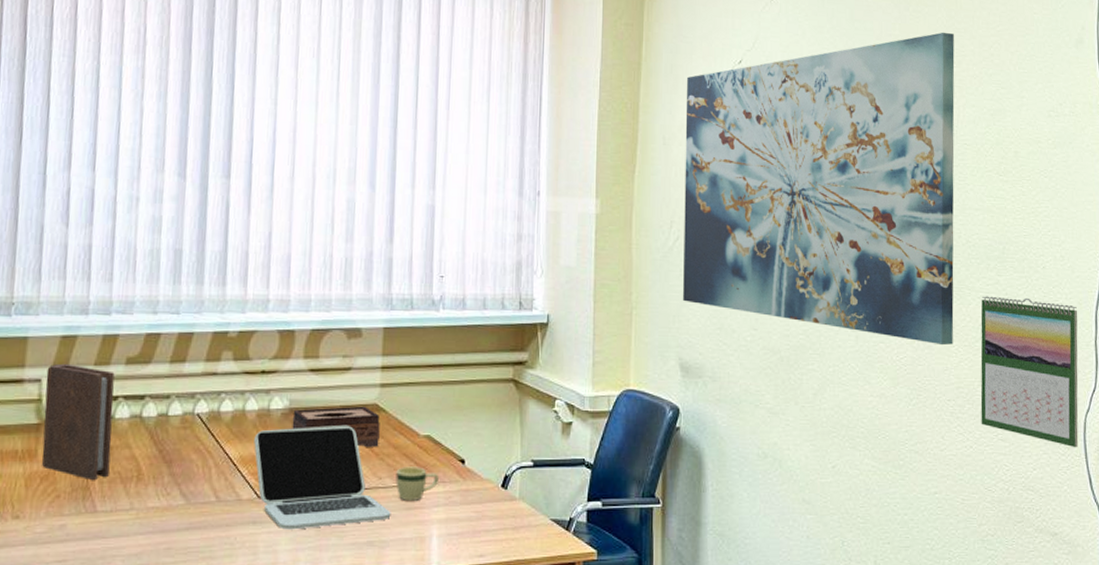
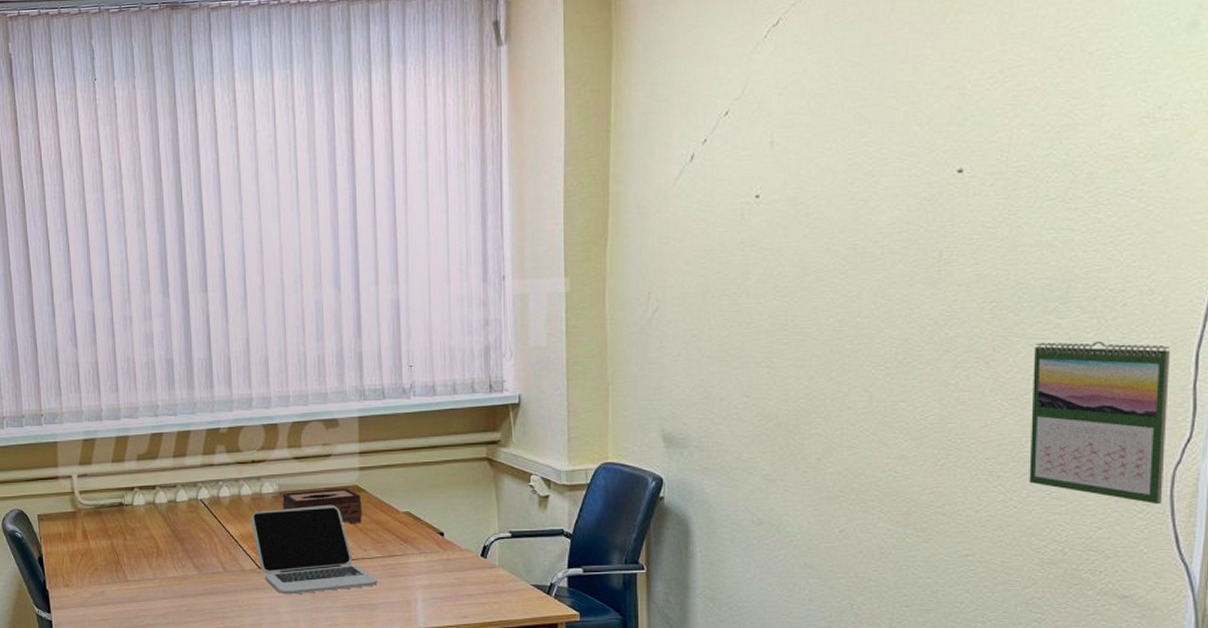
book: present [41,363,115,480] -> none [75,462,134,555]
mug: present [396,466,438,500] -> none [380,539,420,569]
wall art: present [683,32,955,346] -> none [662,41,1007,401]

